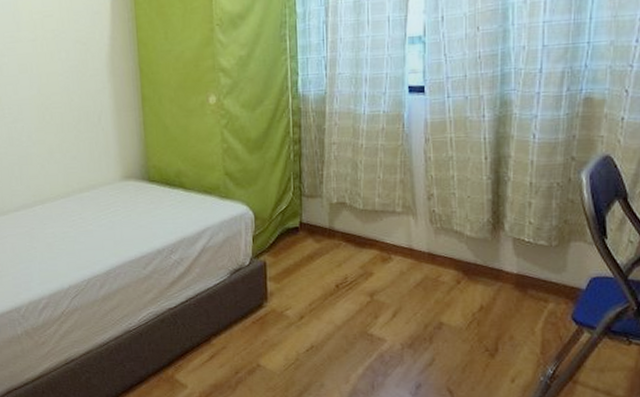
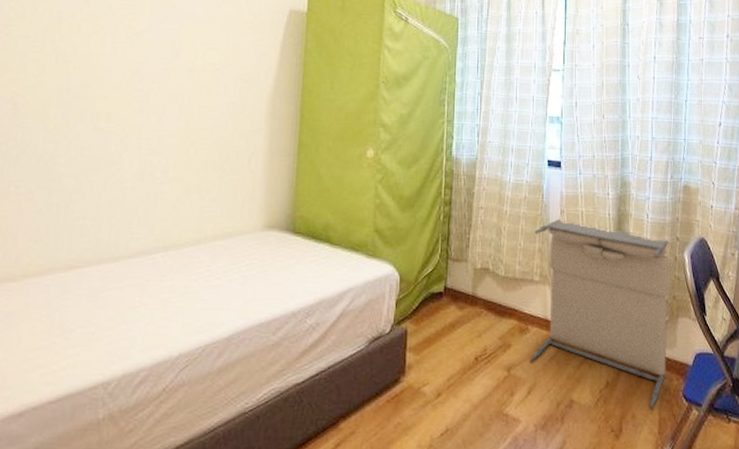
laundry hamper: none [394,148,563,330] -> present [530,219,671,408]

